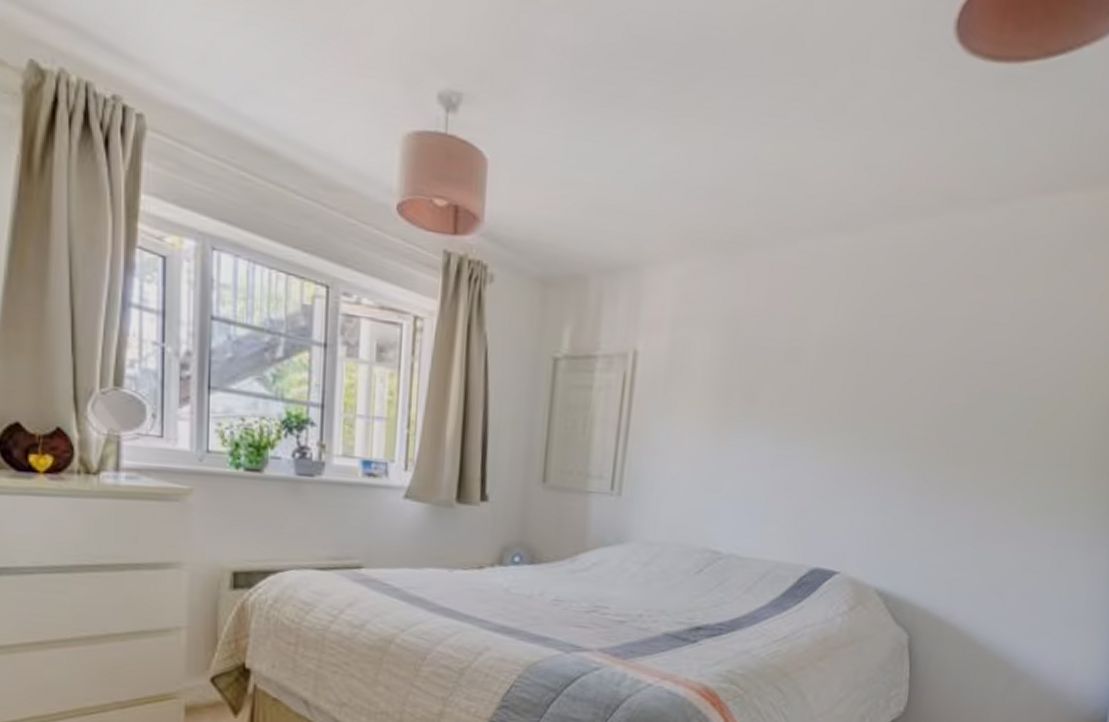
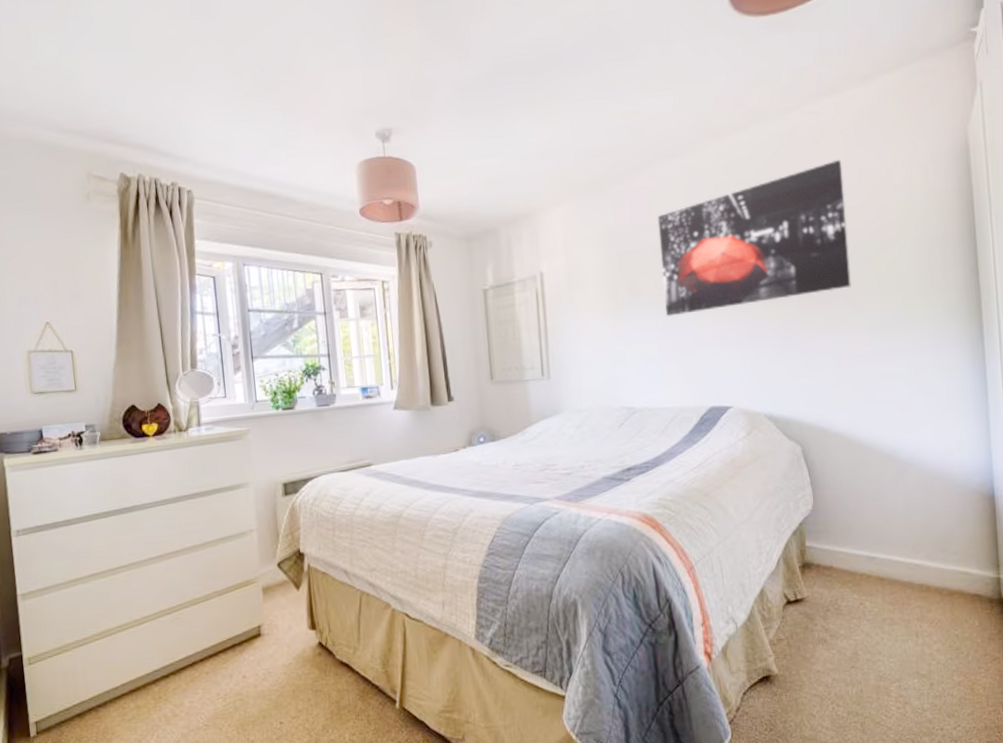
wall art: none [784,282,1040,451] -> present [657,159,851,316]

